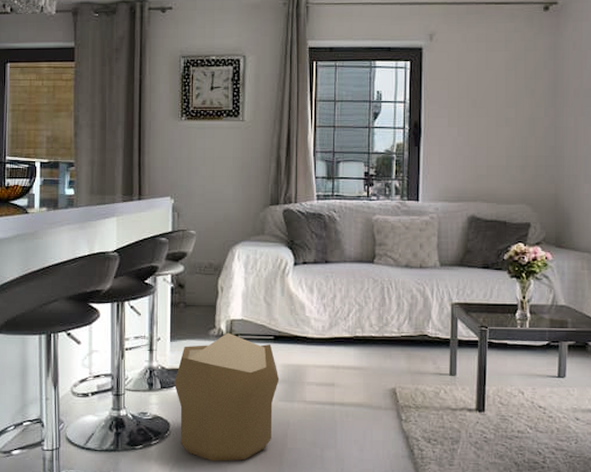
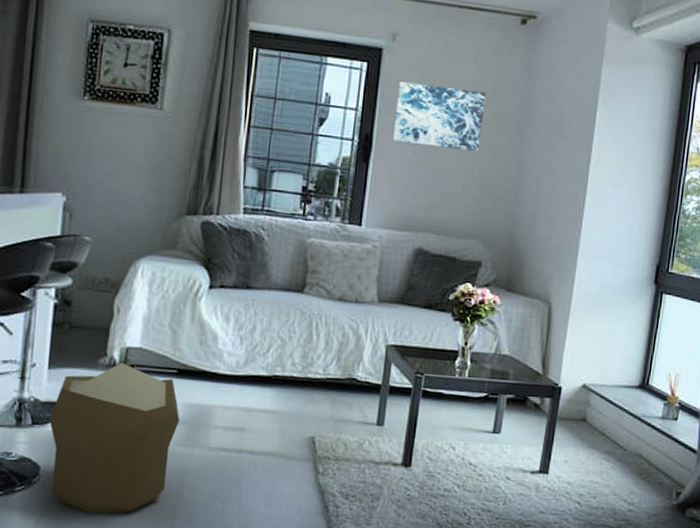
wall art: none [438,73,519,126] -> present [392,81,486,151]

